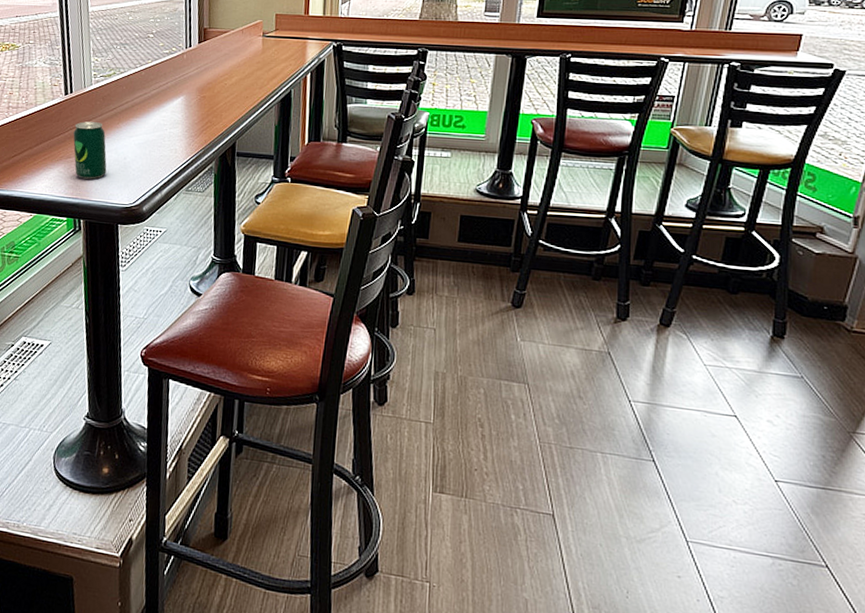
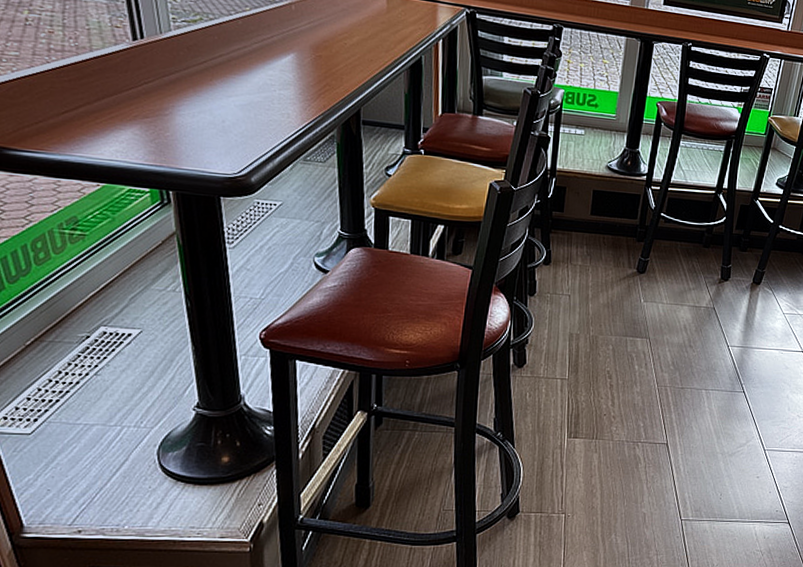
beverage can: present [73,121,107,180] -> none [149,75,200,145]

